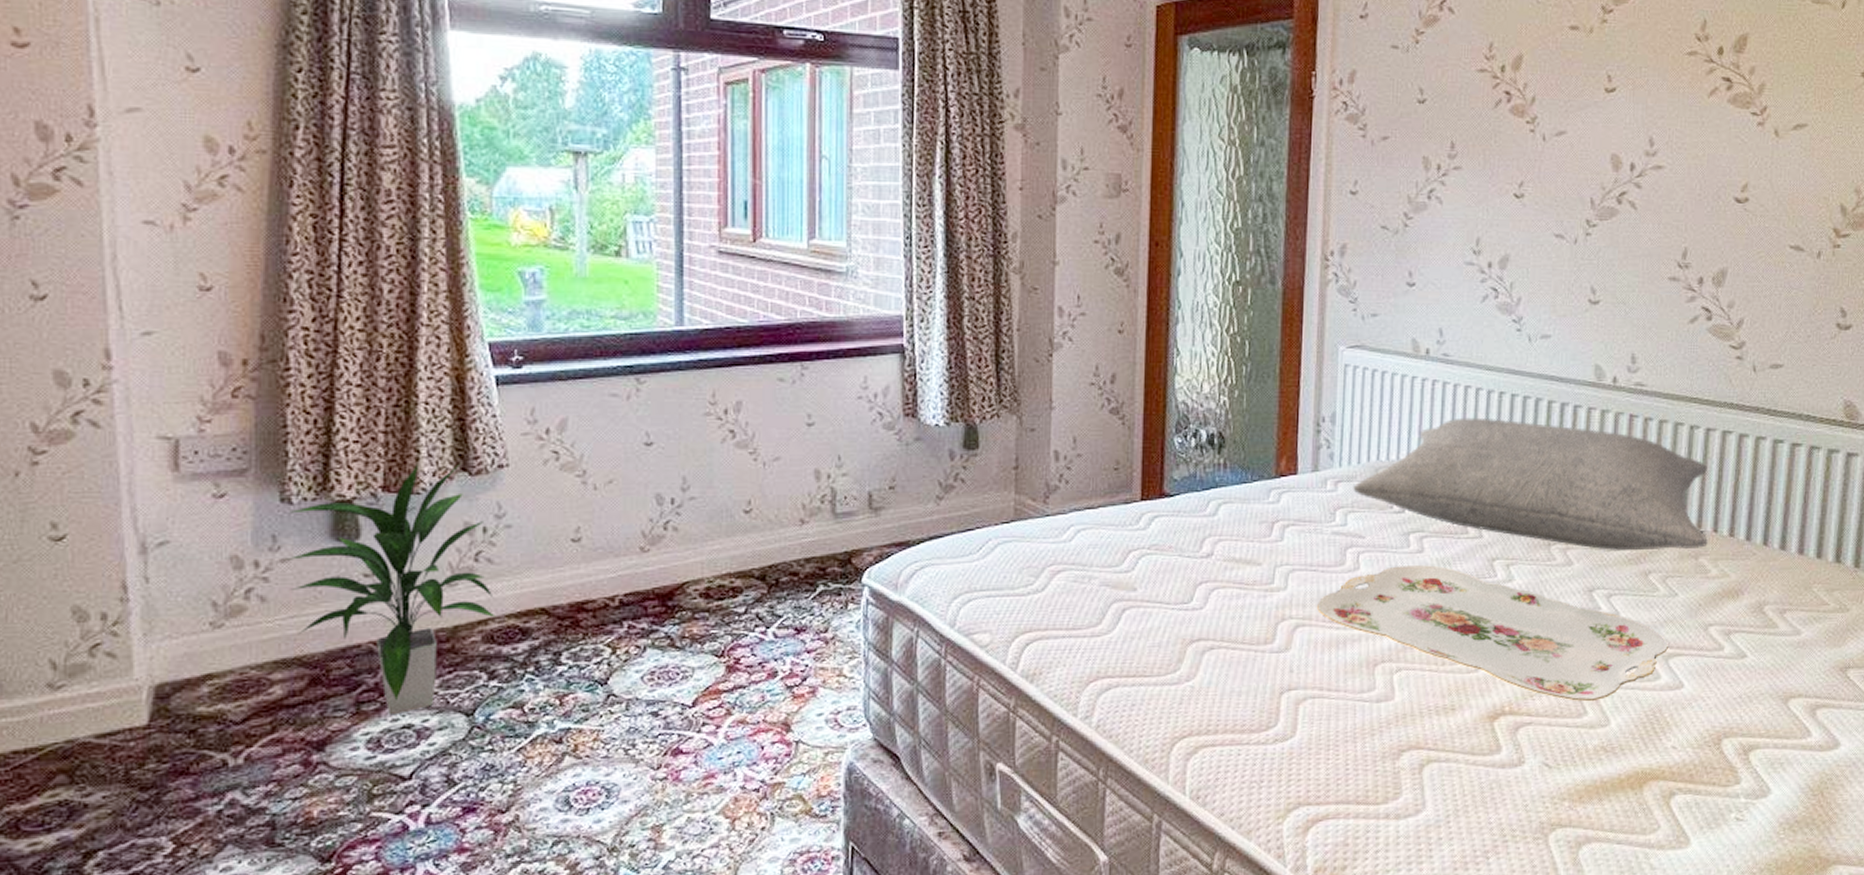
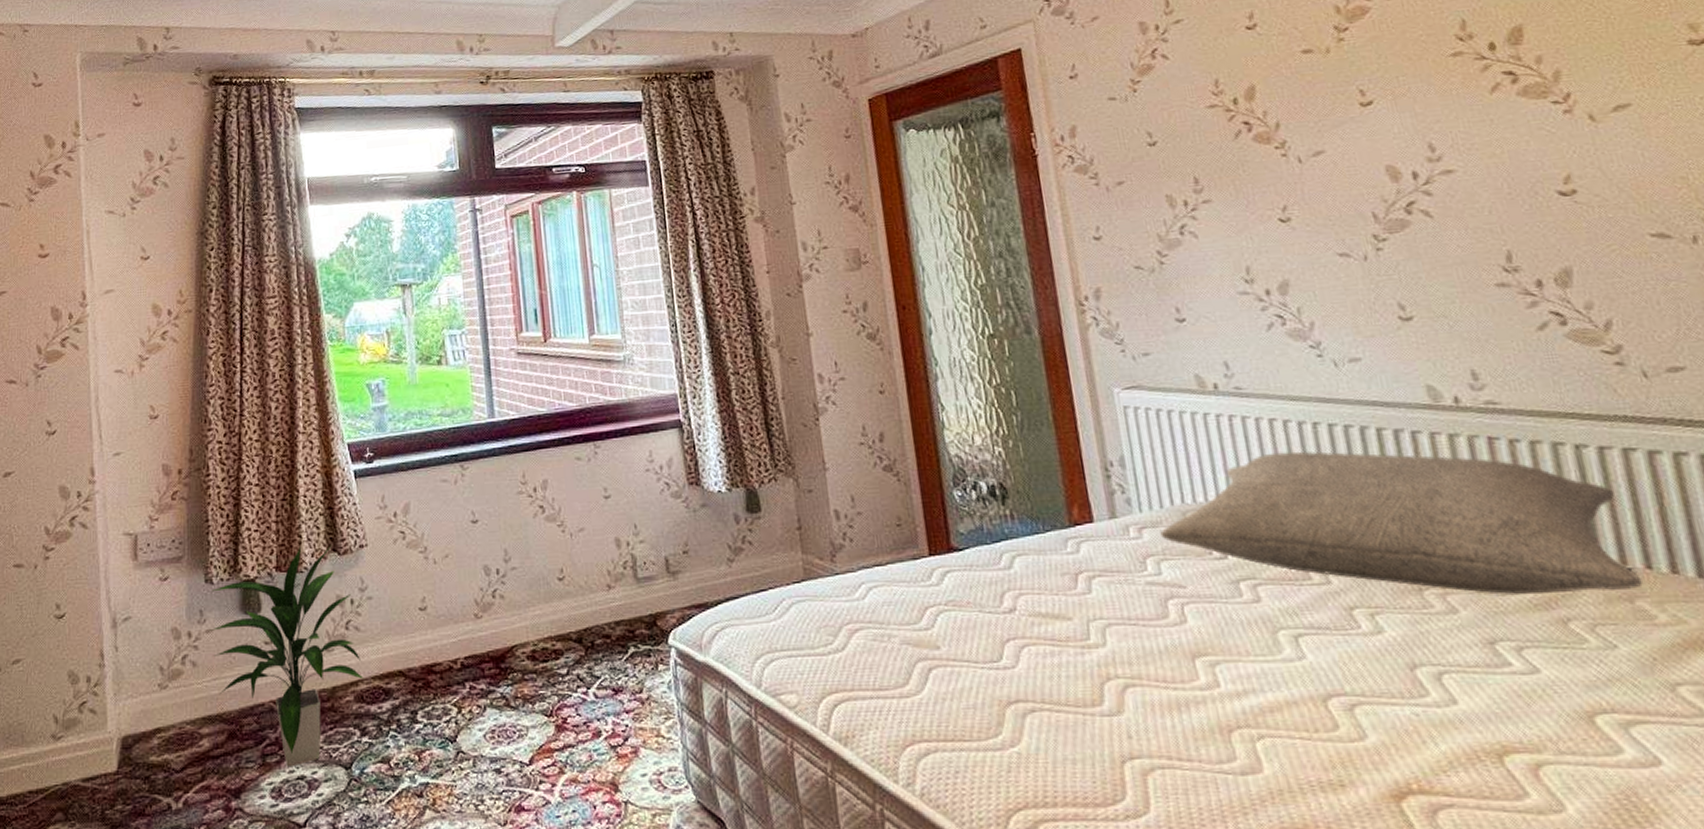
serving tray: present [1316,565,1669,702] -> none [1144,616,1625,780]

